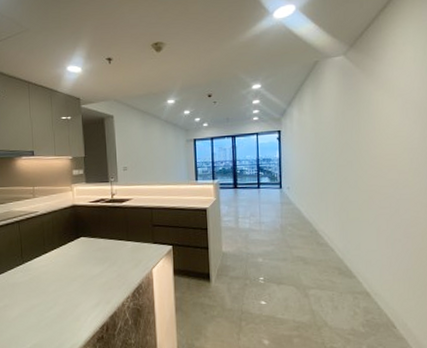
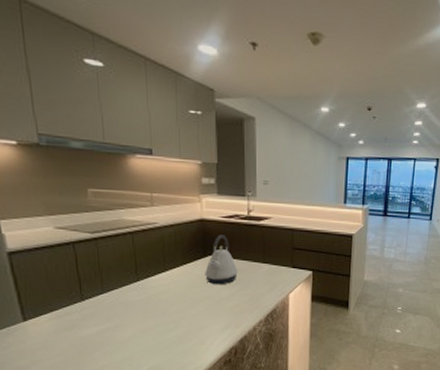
kettle: none [78,217,106,264] -> present [205,234,238,285]

